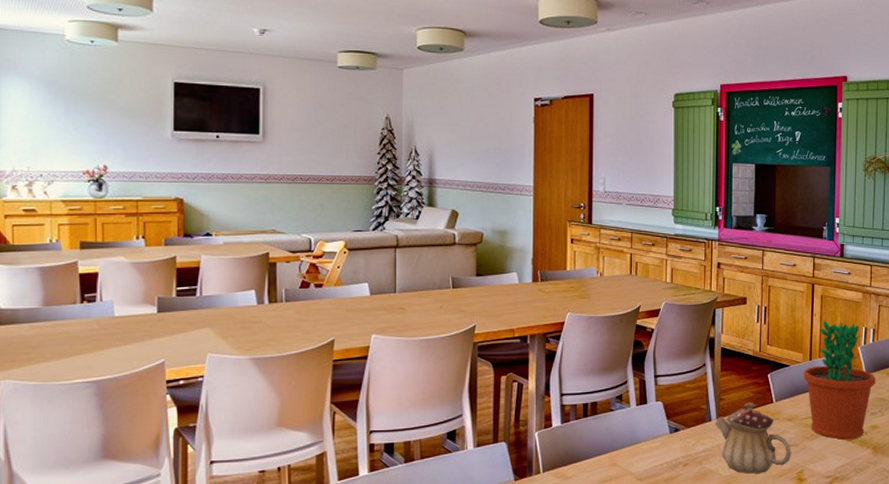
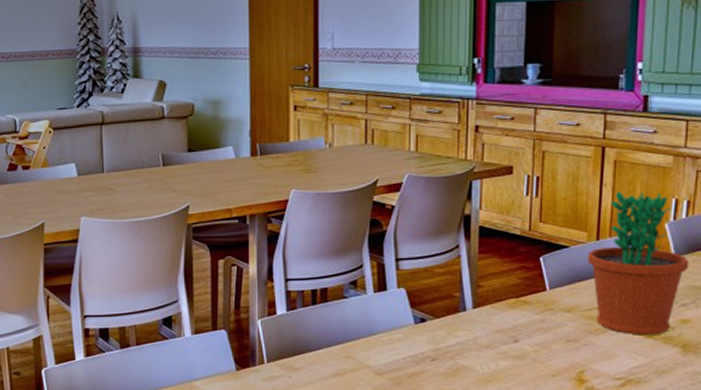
teapot: present [714,402,791,474] -> none [470,289,570,372]

